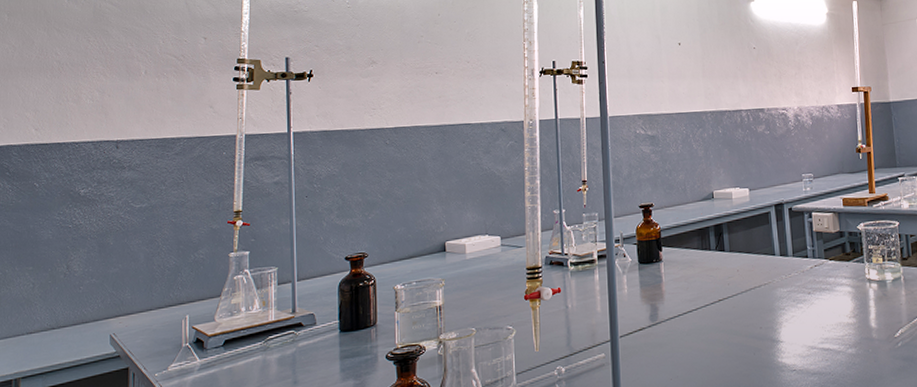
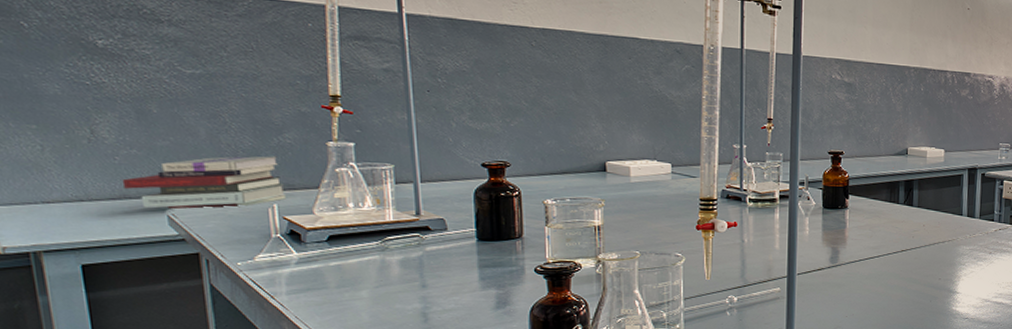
books: none [82,271,196,331] -> present [121,156,286,210]

